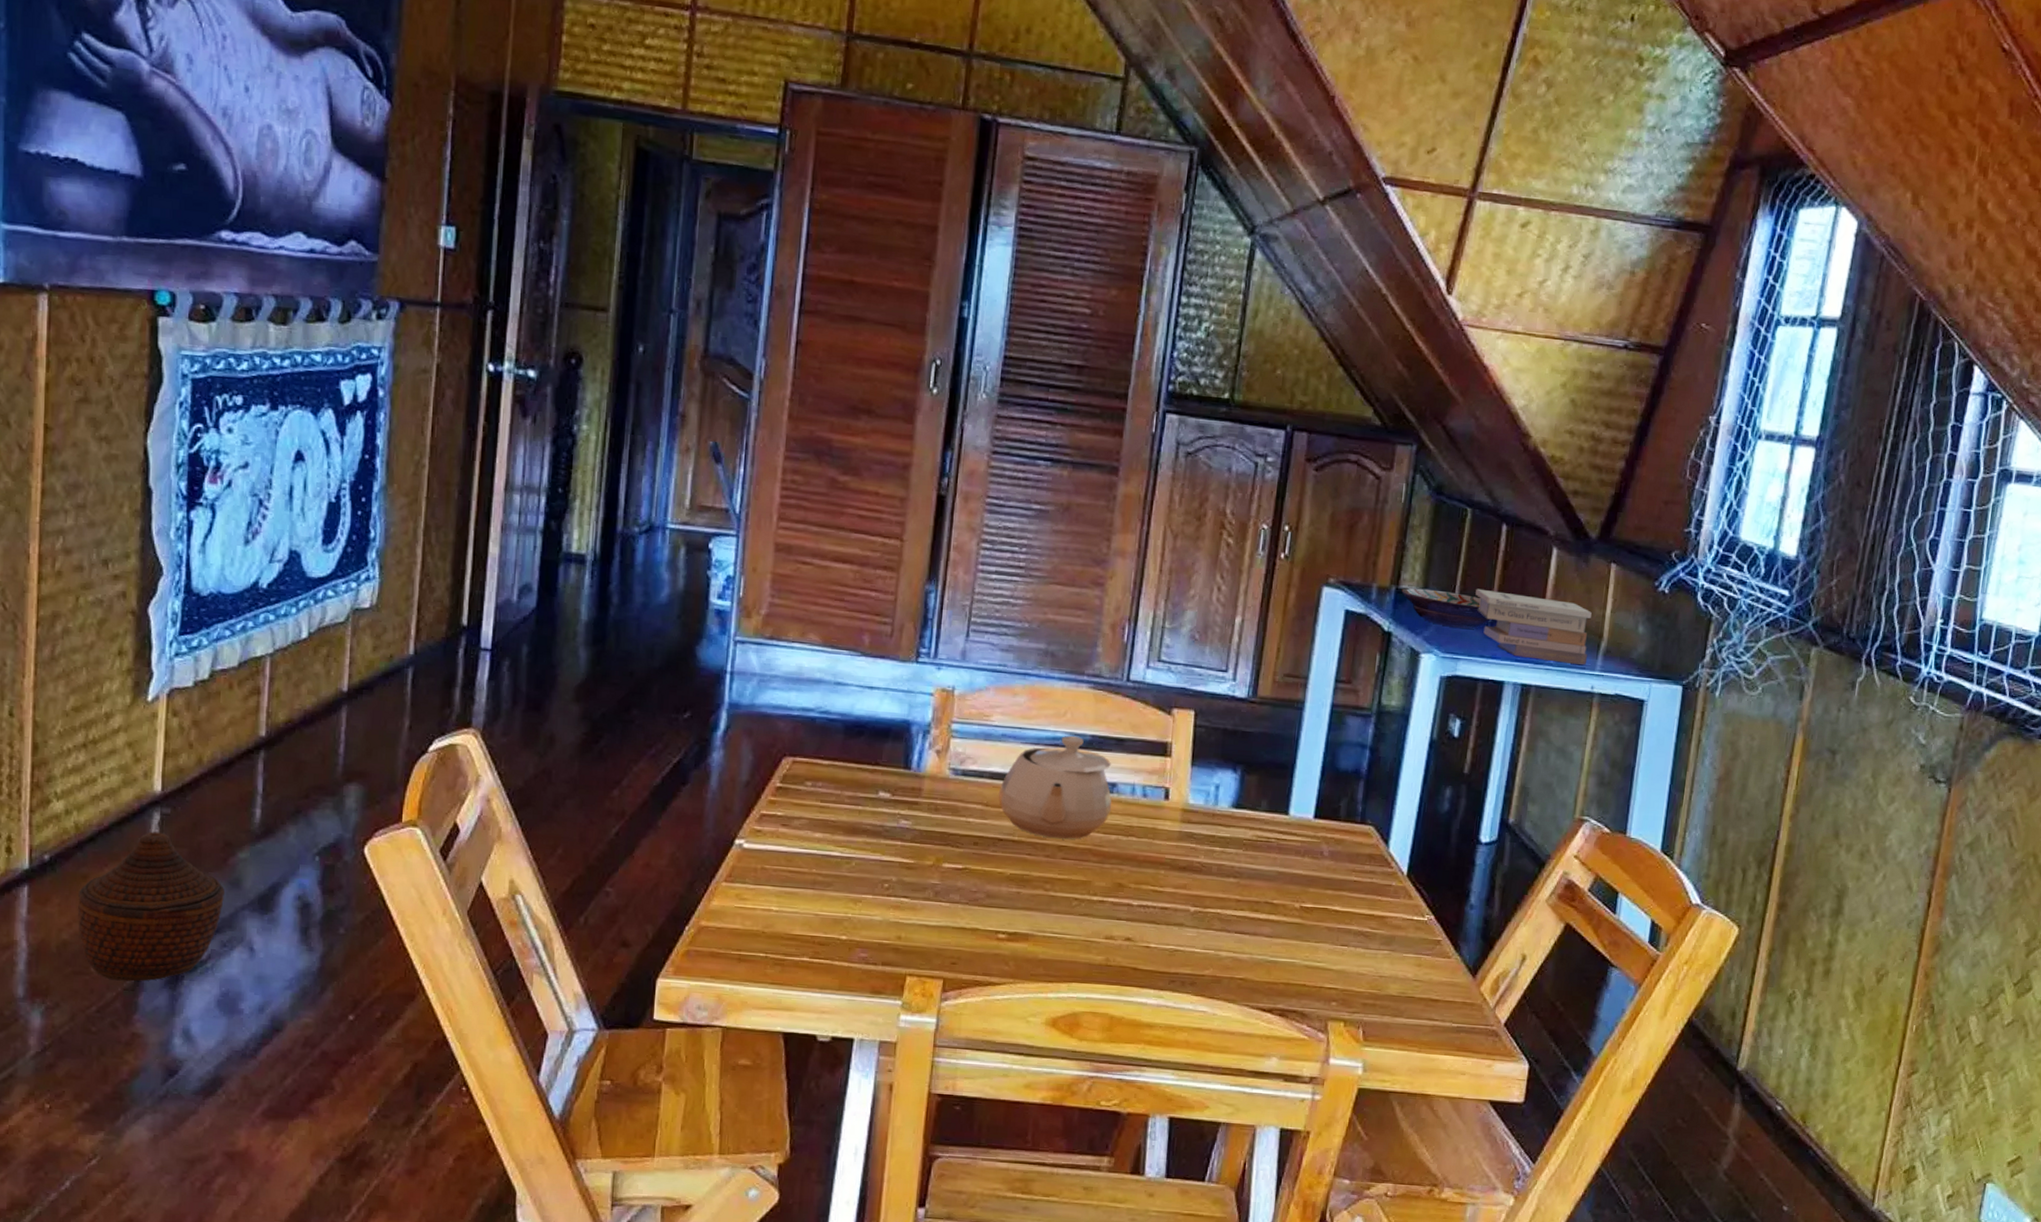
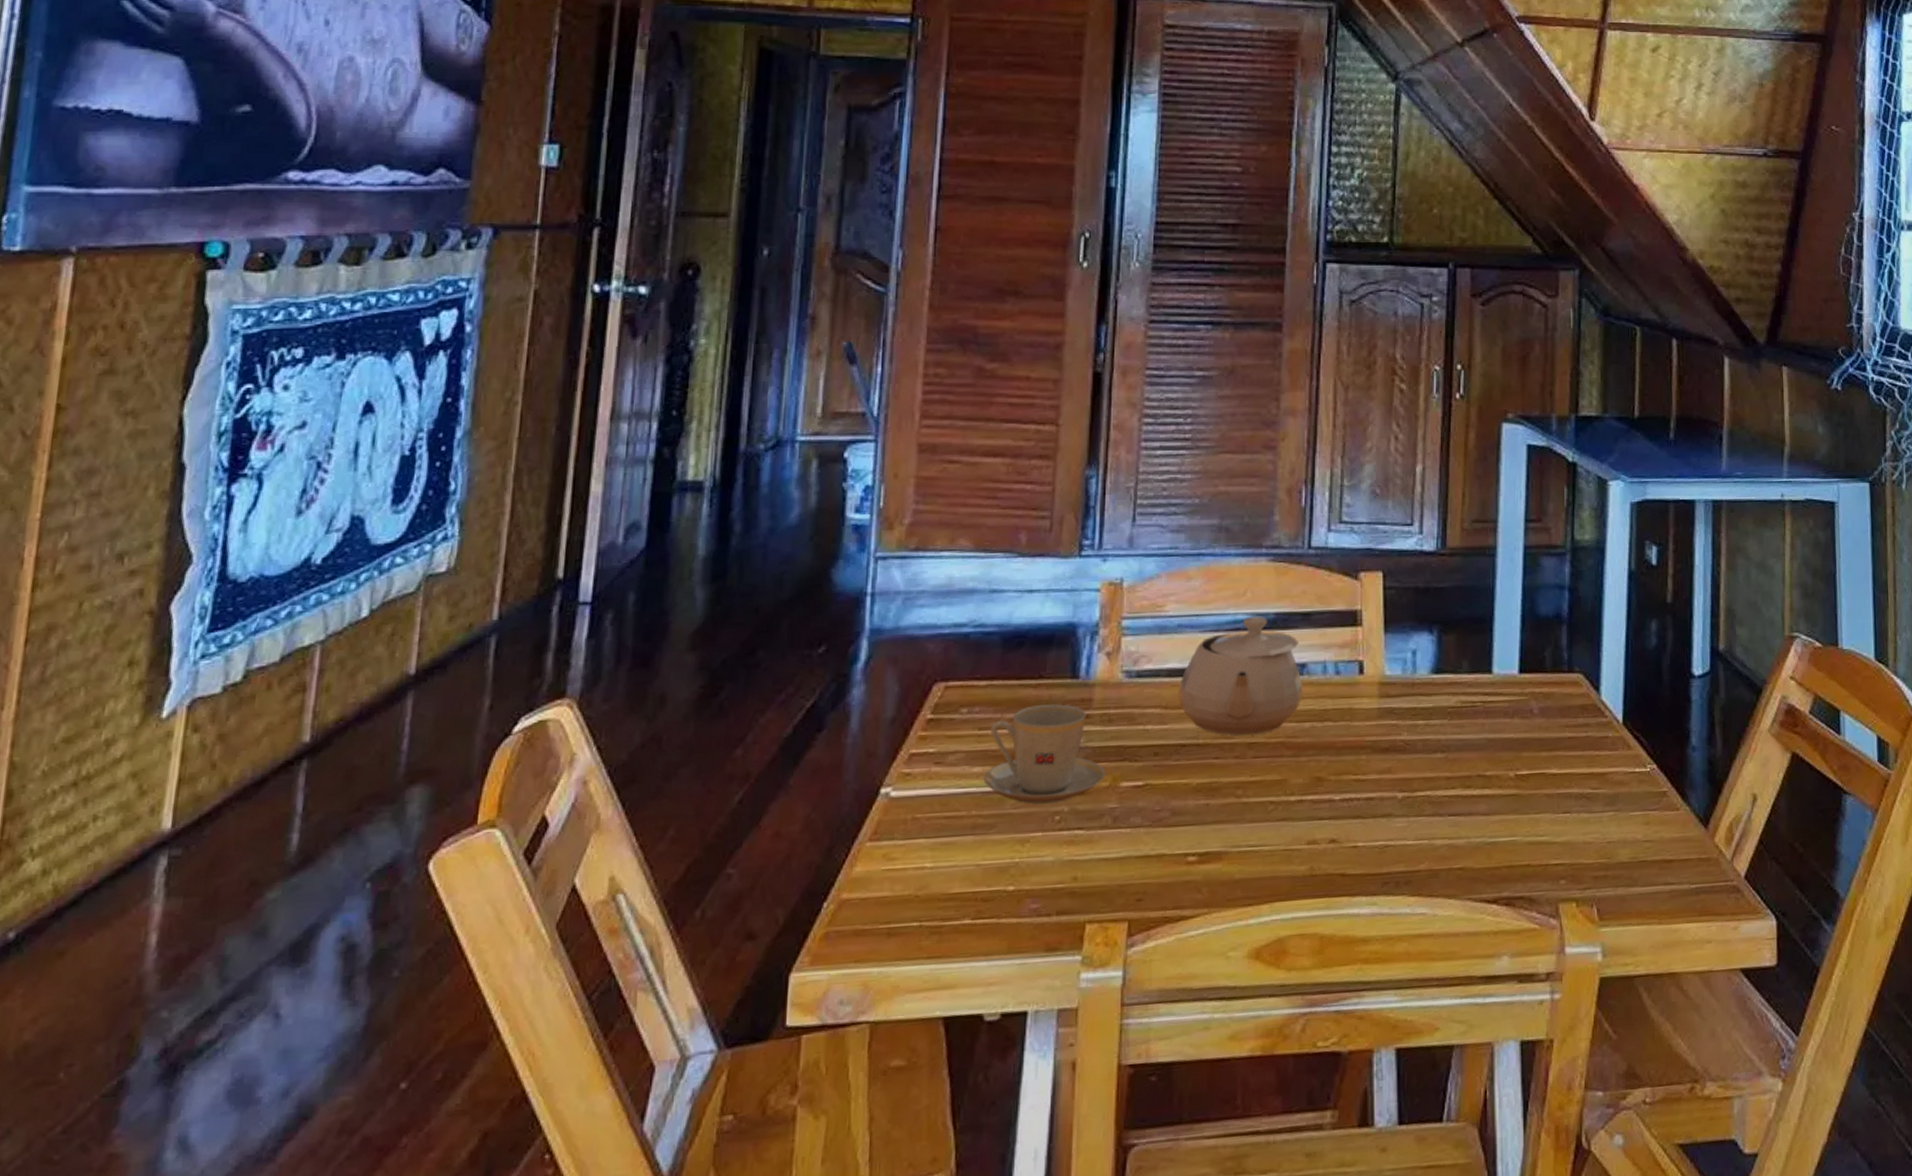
woven basket: present [77,831,226,982] -> none [45,881,247,1086]
teacup: none [823,787,930,873] -> present [983,704,1105,804]
decorative bowl: present [1401,587,1491,630] -> none [1581,413,1673,451]
books: present [1475,588,1592,666] -> none [1655,407,1774,474]

